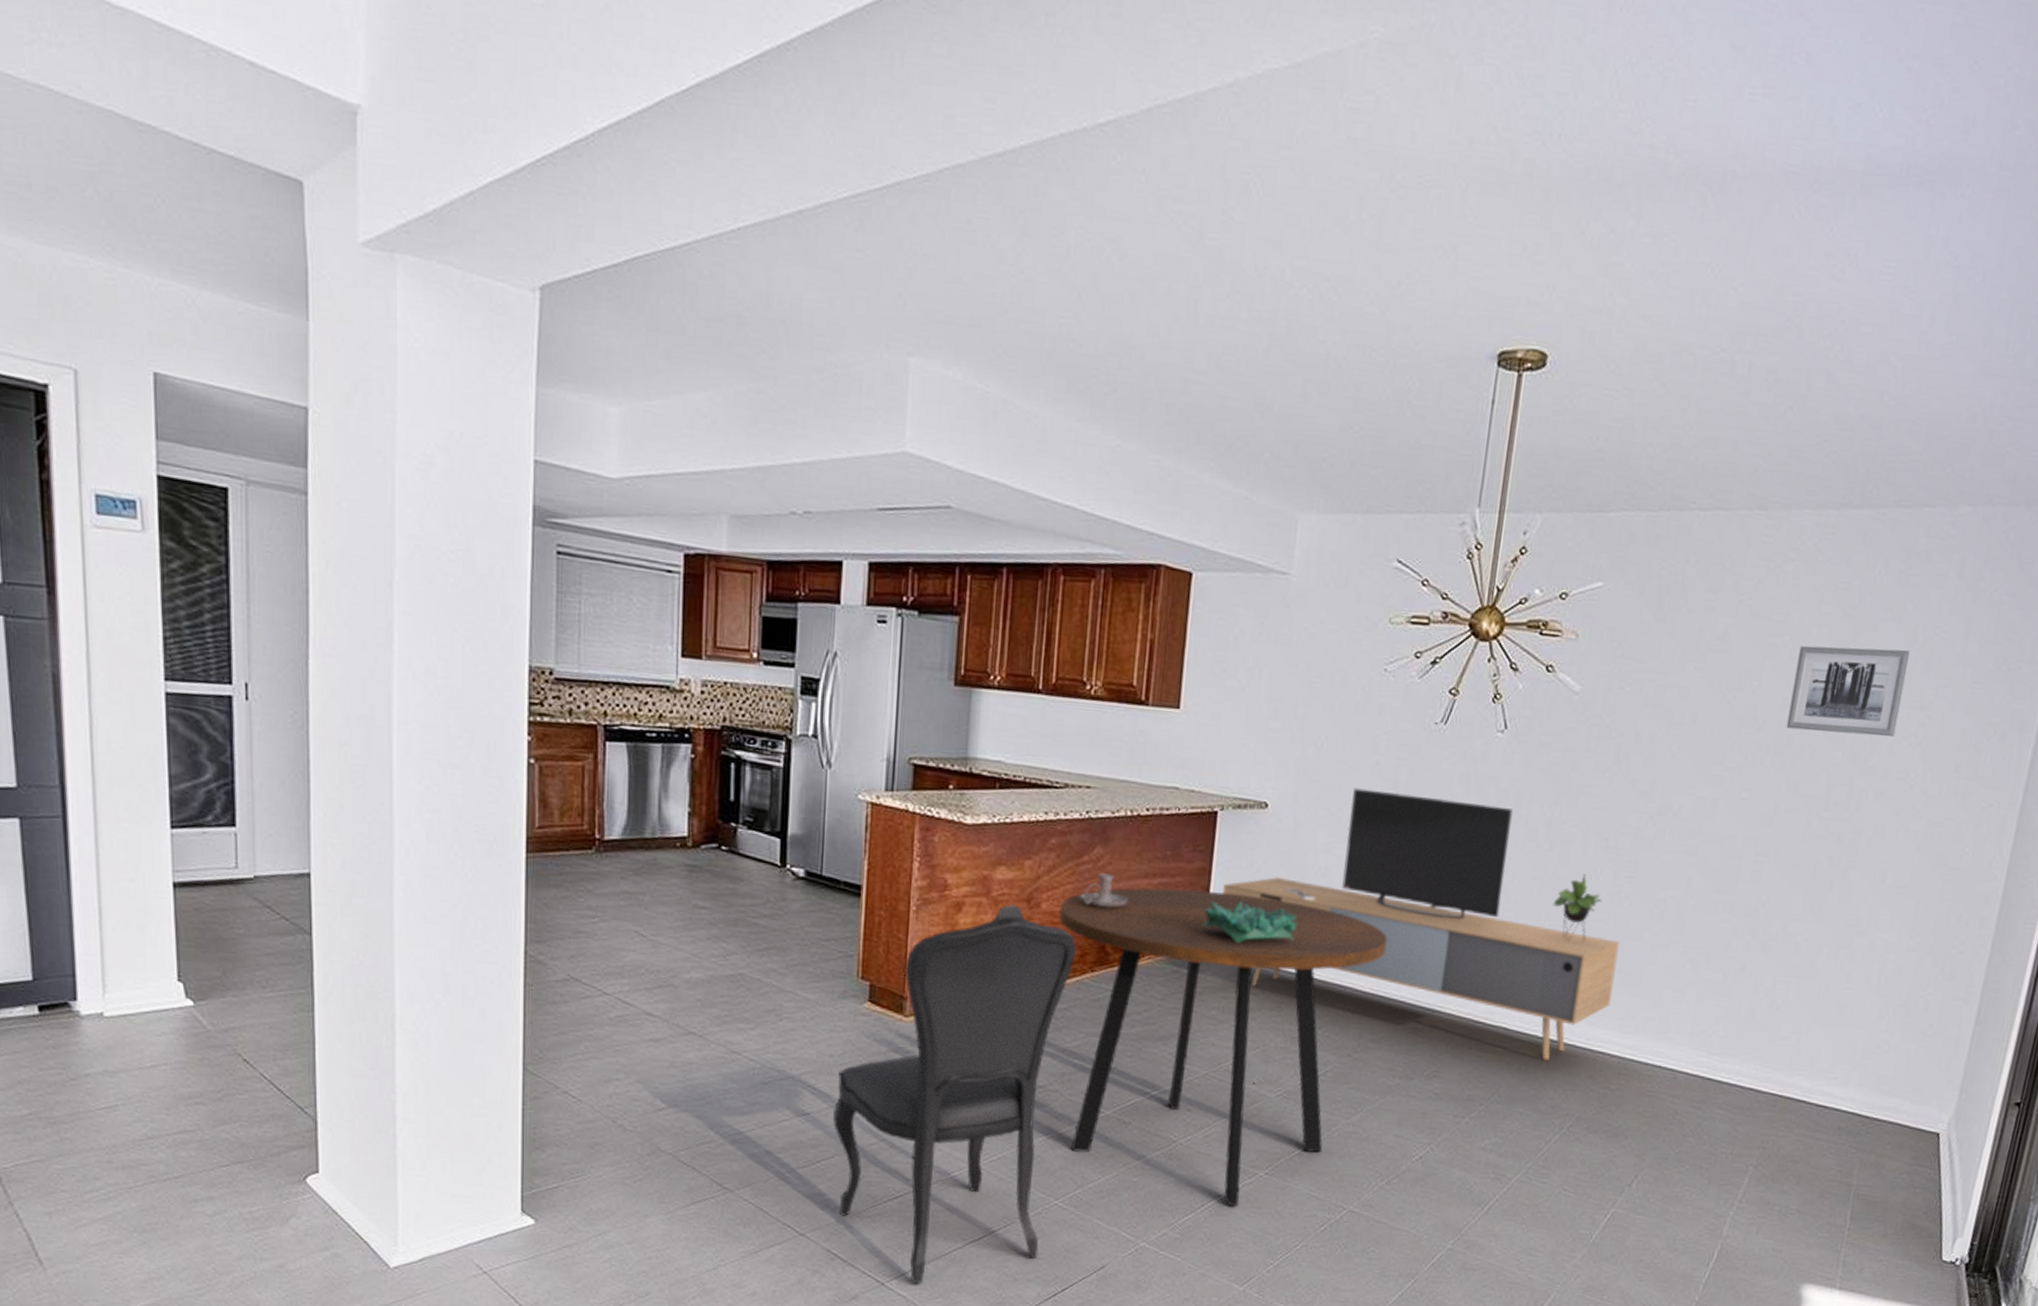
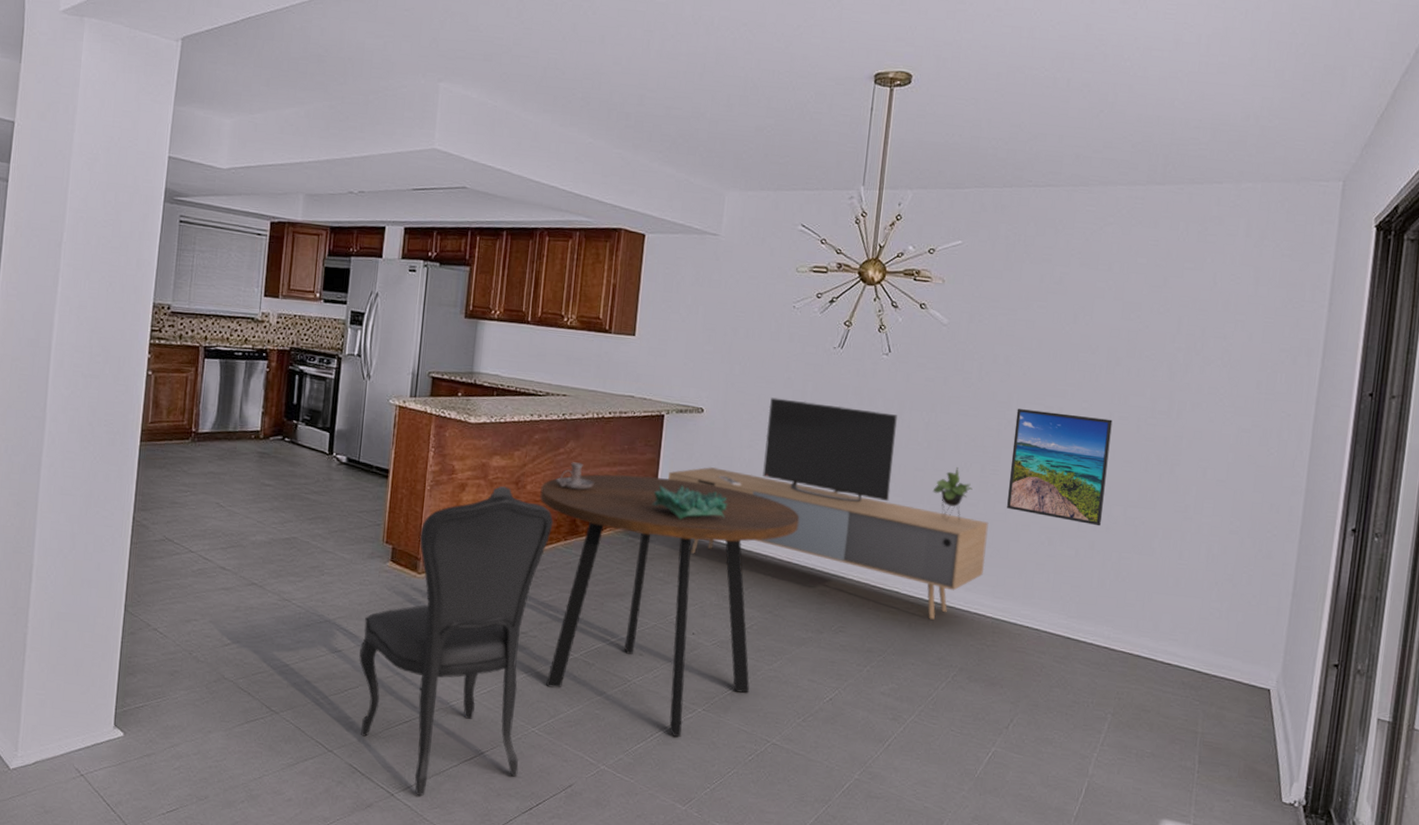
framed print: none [1643,800,1778,945] -> present [1007,409,1113,527]
wall art: present [1786,645,1910,737] -> none [1115,289,1212,360]

